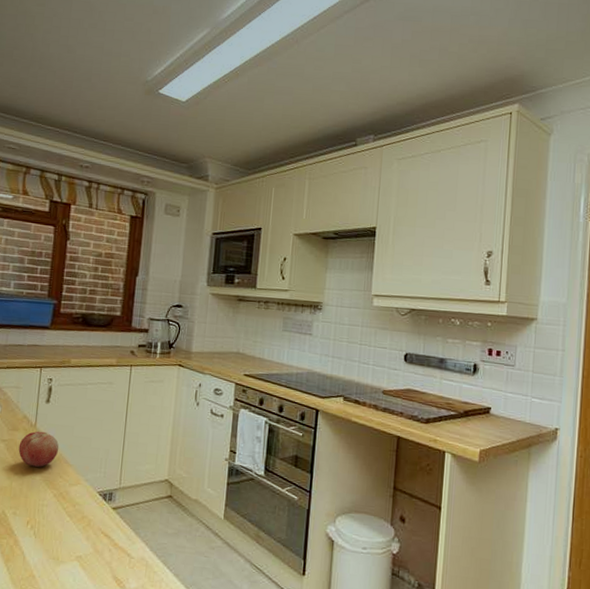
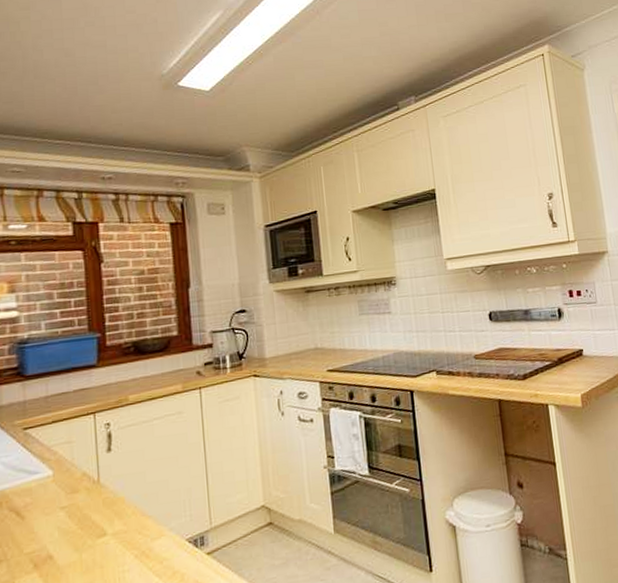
fruit: present [18,431,59,467] -> none [82,485,132,530]

